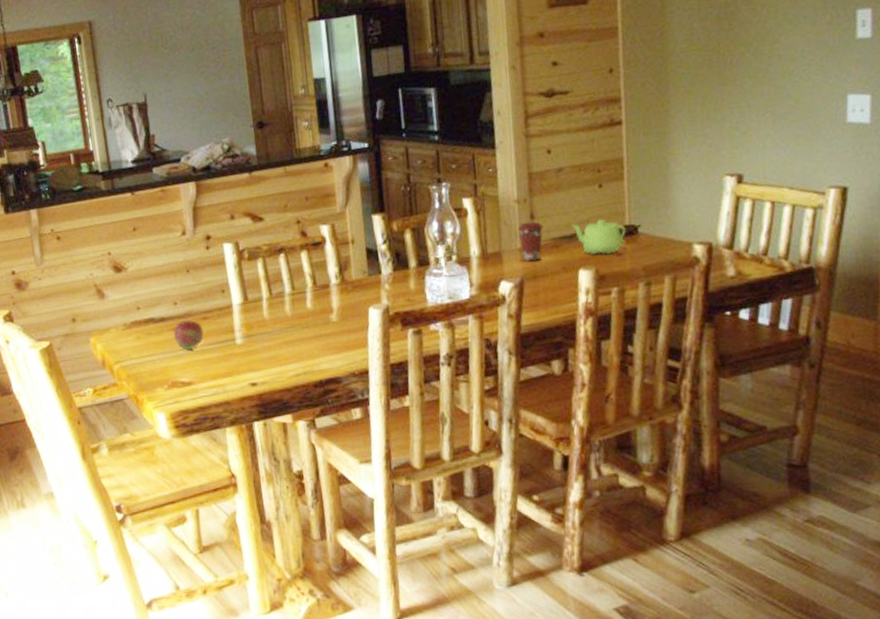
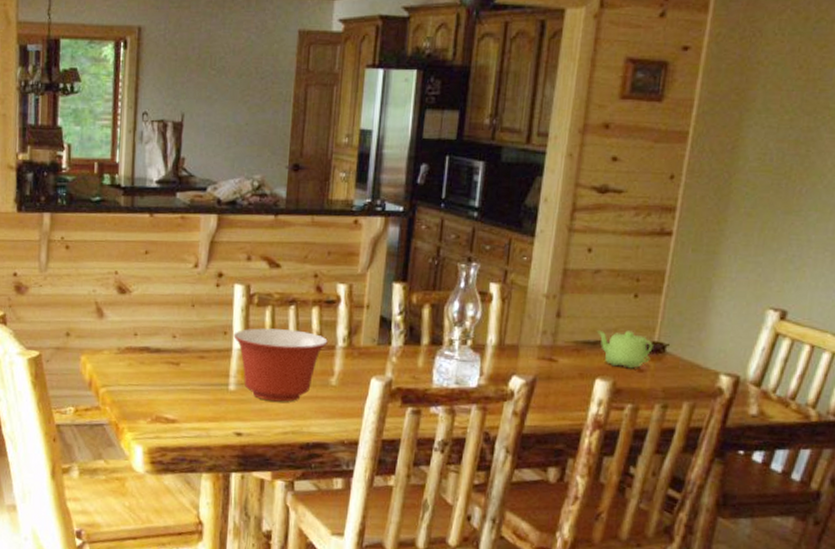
fruit: present [173,320,204,350] -> none [166,355,197,386]
mixing bowl: none [231,275,321,348] -> present [233,328,328,402]
coffee cup: present [517,221,544,262] -> none [540,319,569,362]

